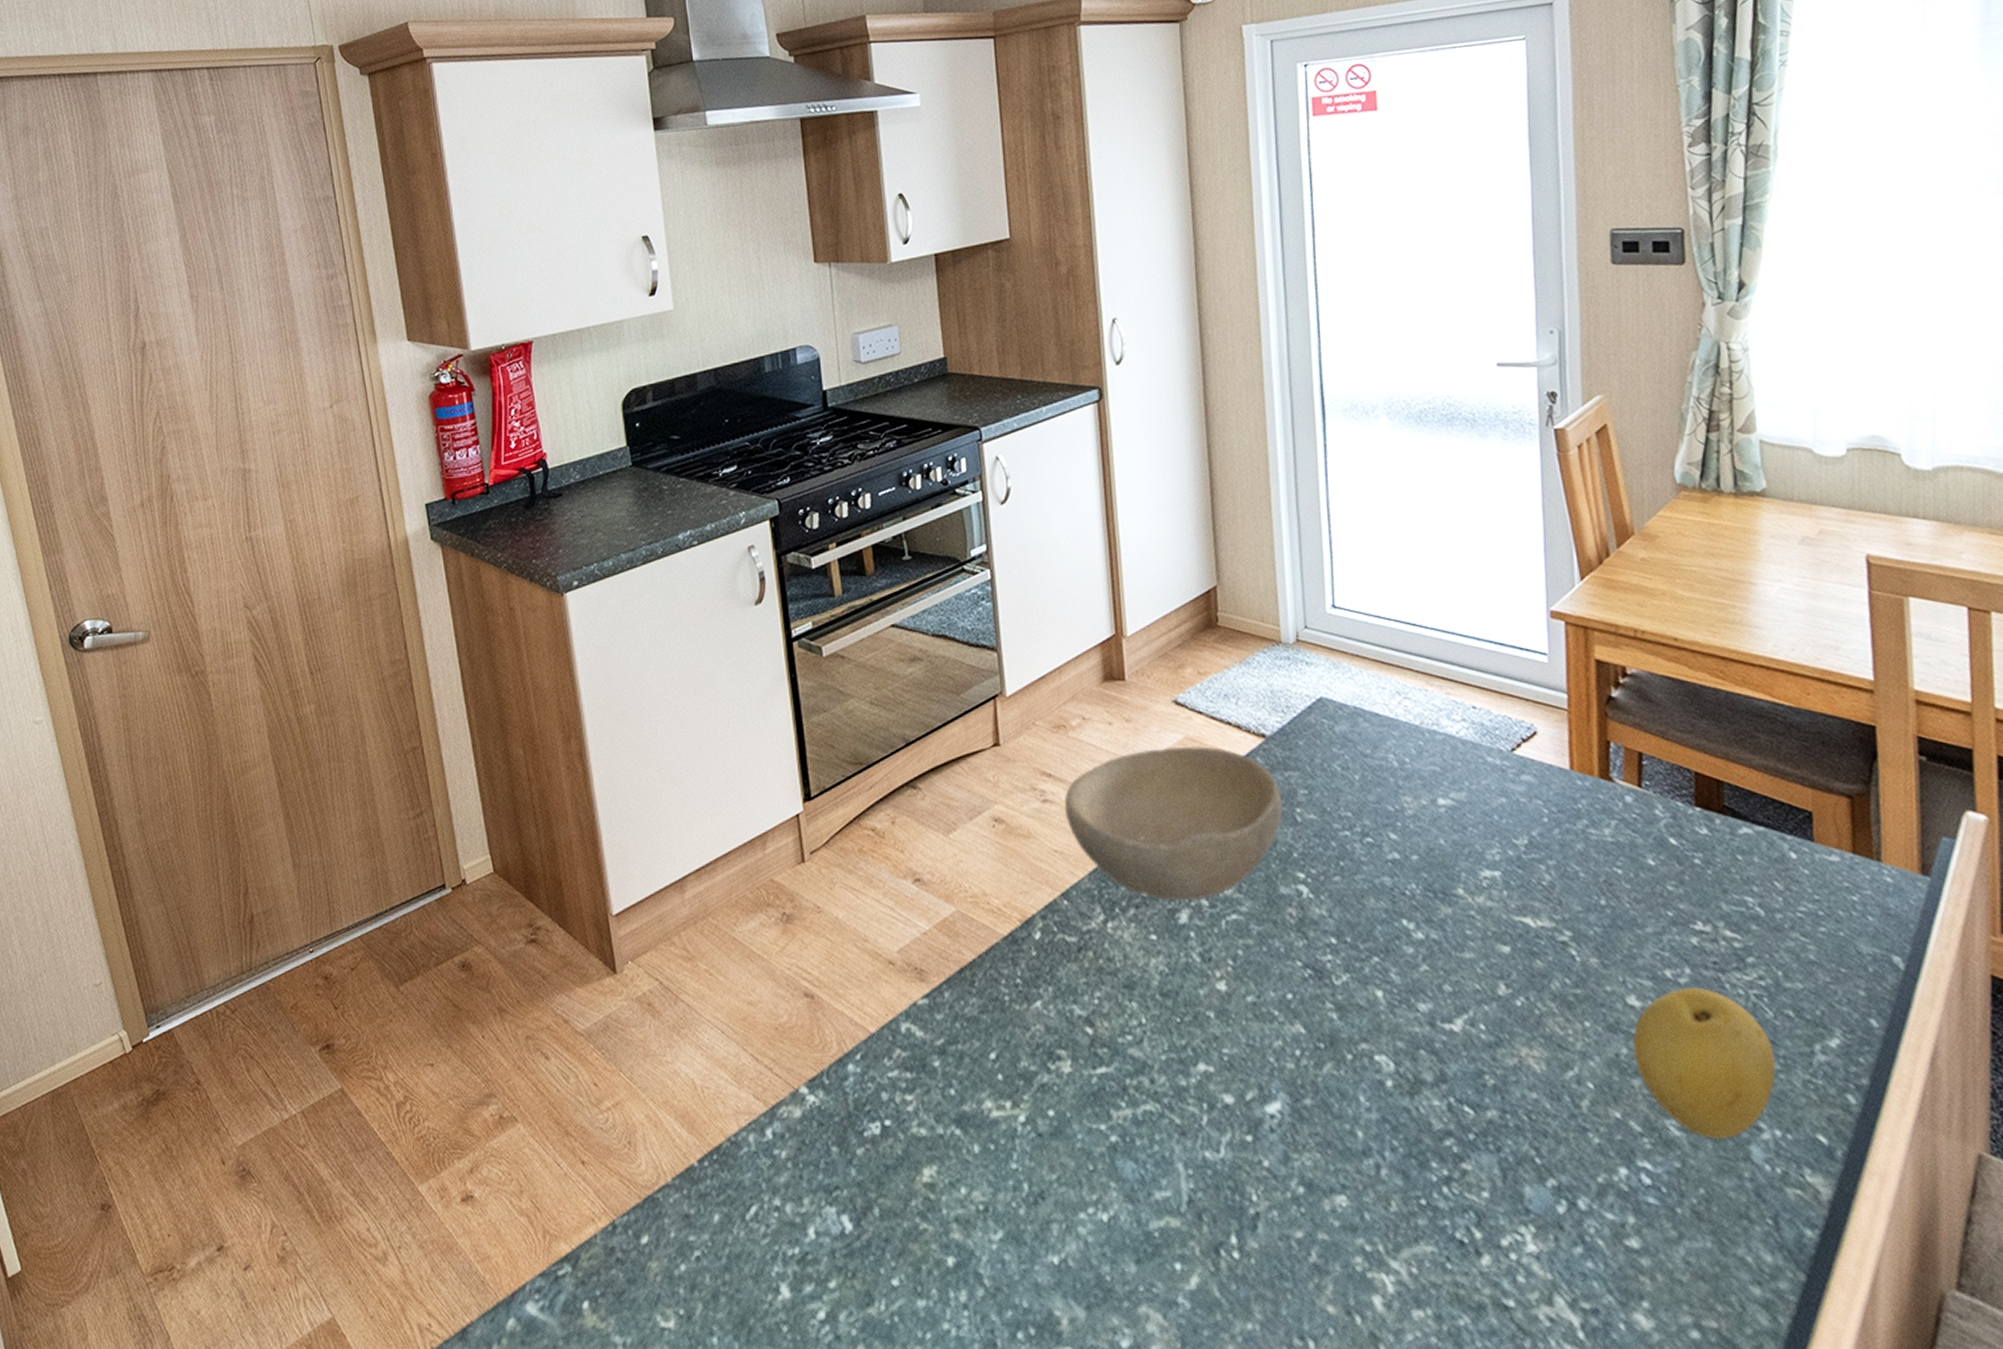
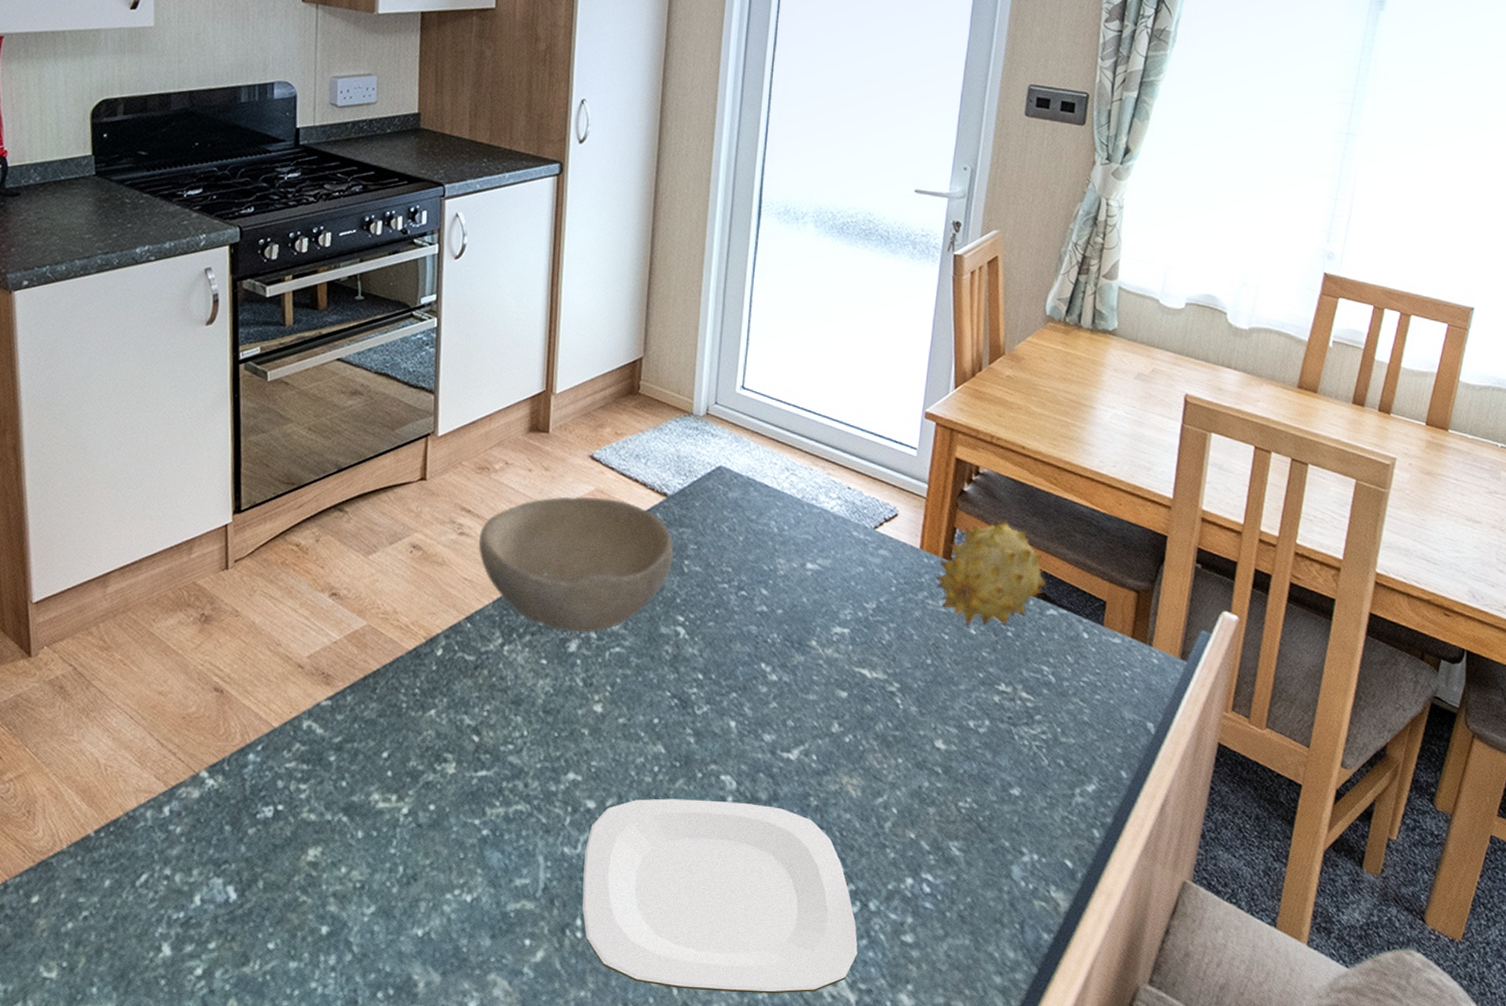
plate: none [1229,1086,1573,1319] -> present [582,798,858,994]
fruit: none [1593,726,1733,856] -> present [934,520,1046,627]
fruit: present [1632,987,1777,1140] -> none [933,736,1044,860]

